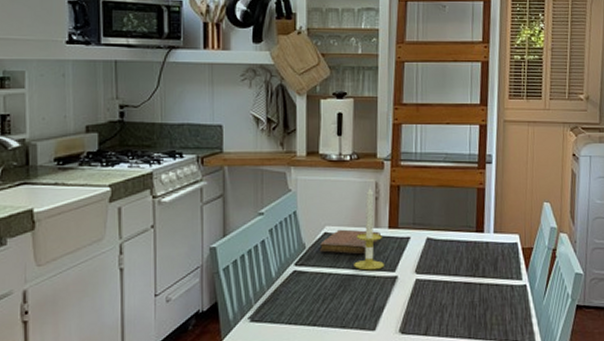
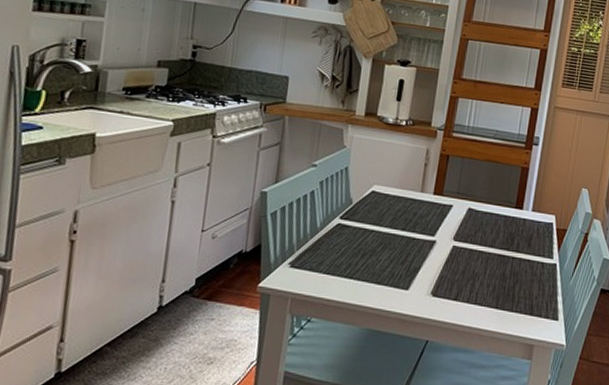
notebook: present [319,229,380,255] -> none [365,189,425,217]
candle: present [354,185,384,271] -> none [396,151,426,233]

